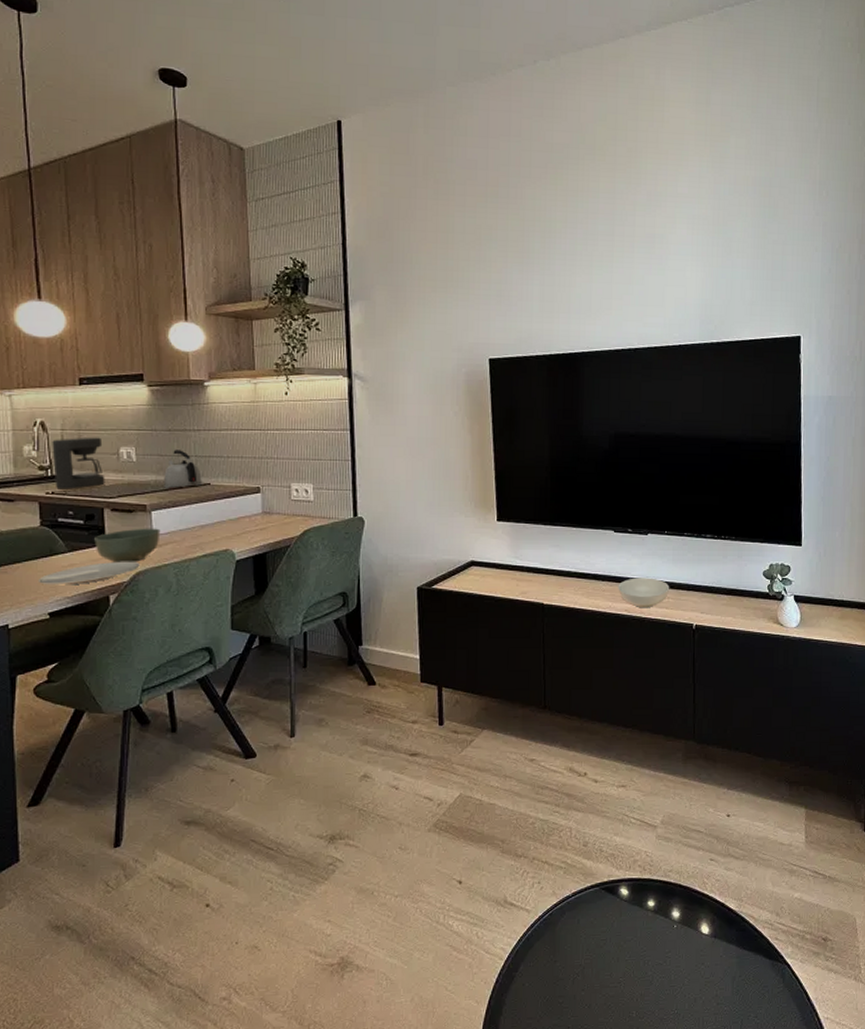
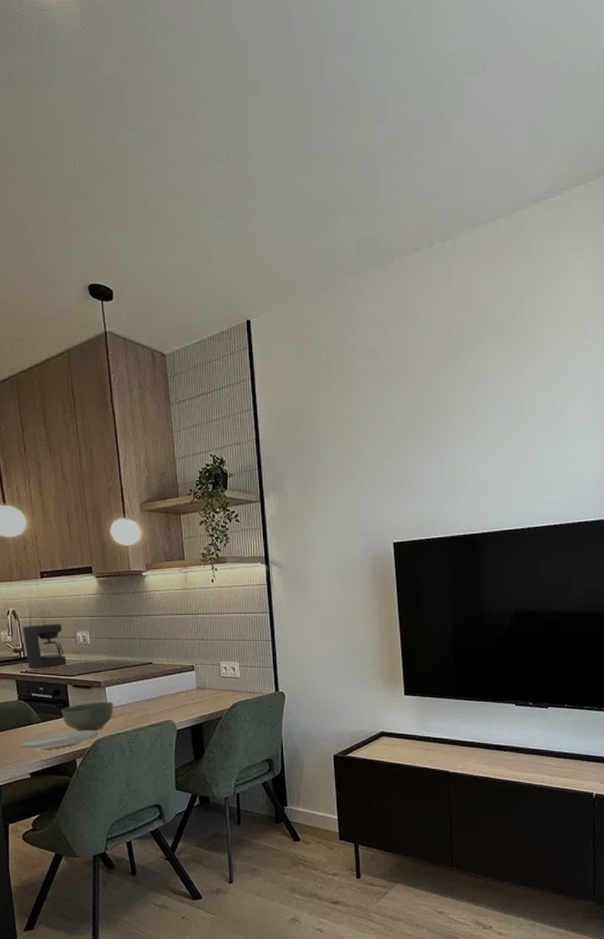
kettle: present [163,450,203,489] -> none [113,633,146,668]
bowl: present [618,578,670,608] -> none [519,748,570,778]

